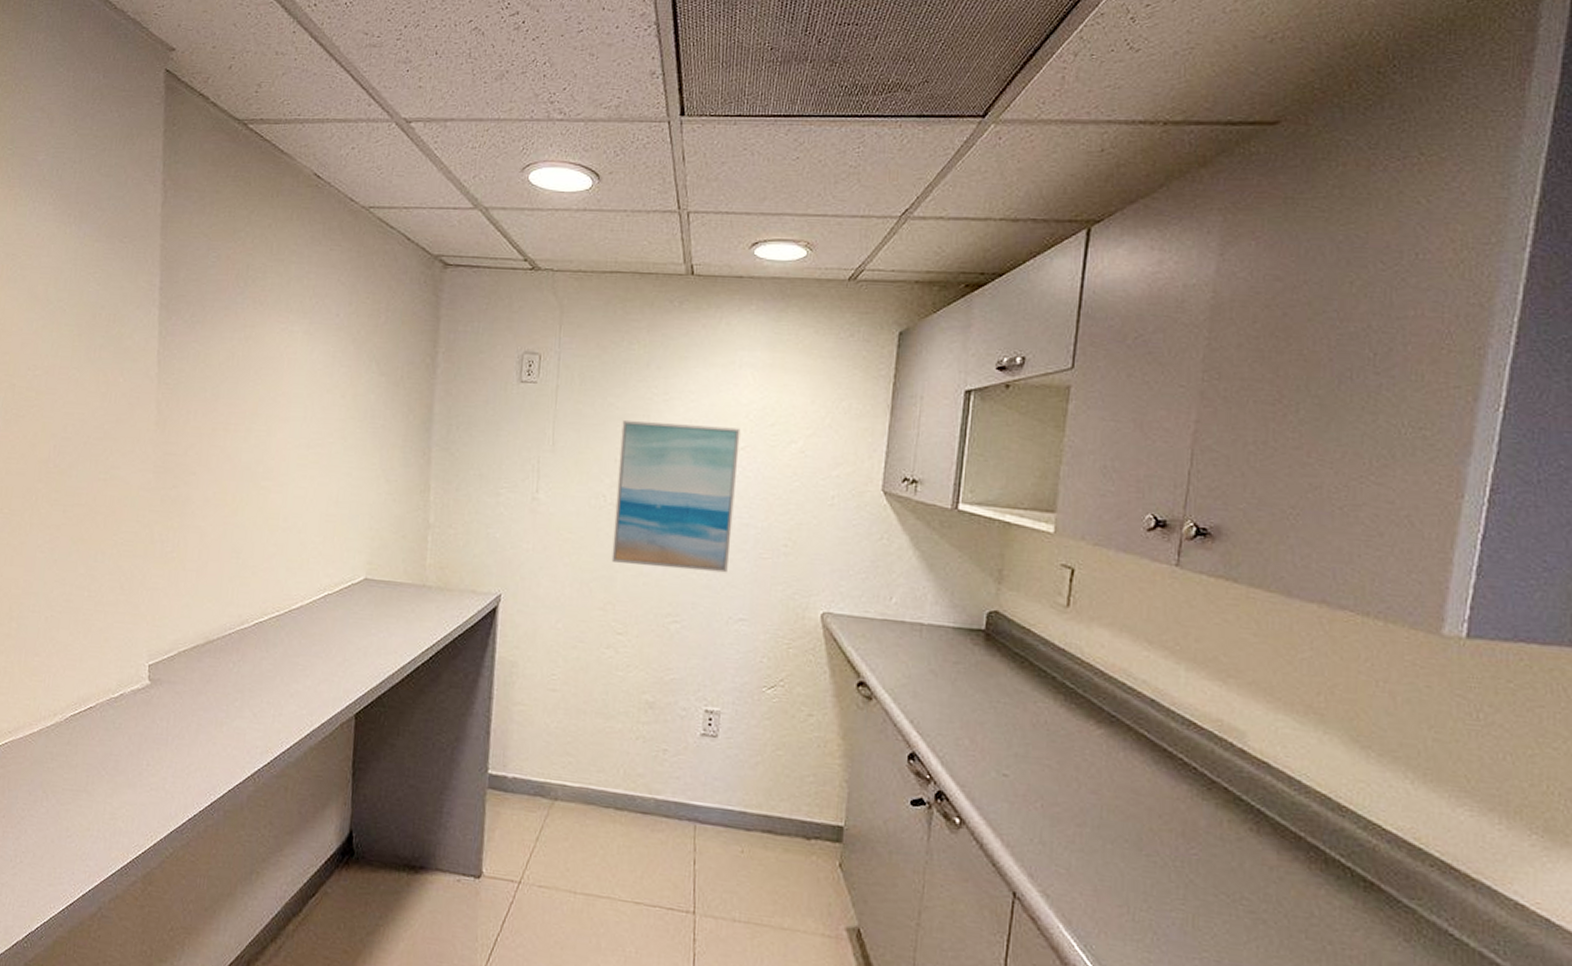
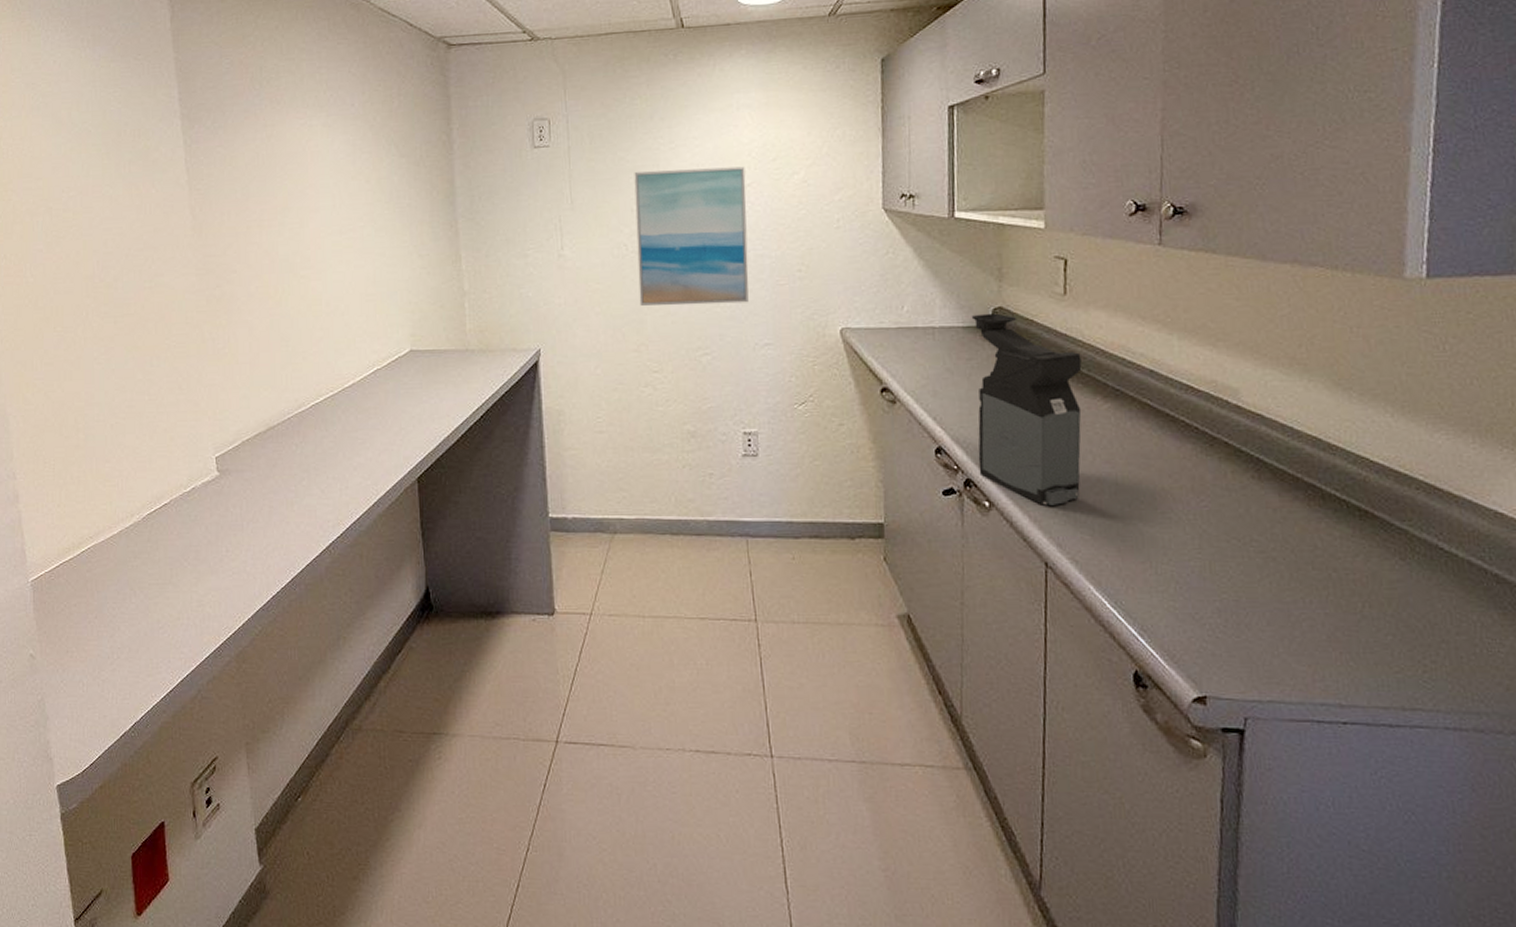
coffee maker: none [953,616,1078,832] -> present [971,313,1082,505]

